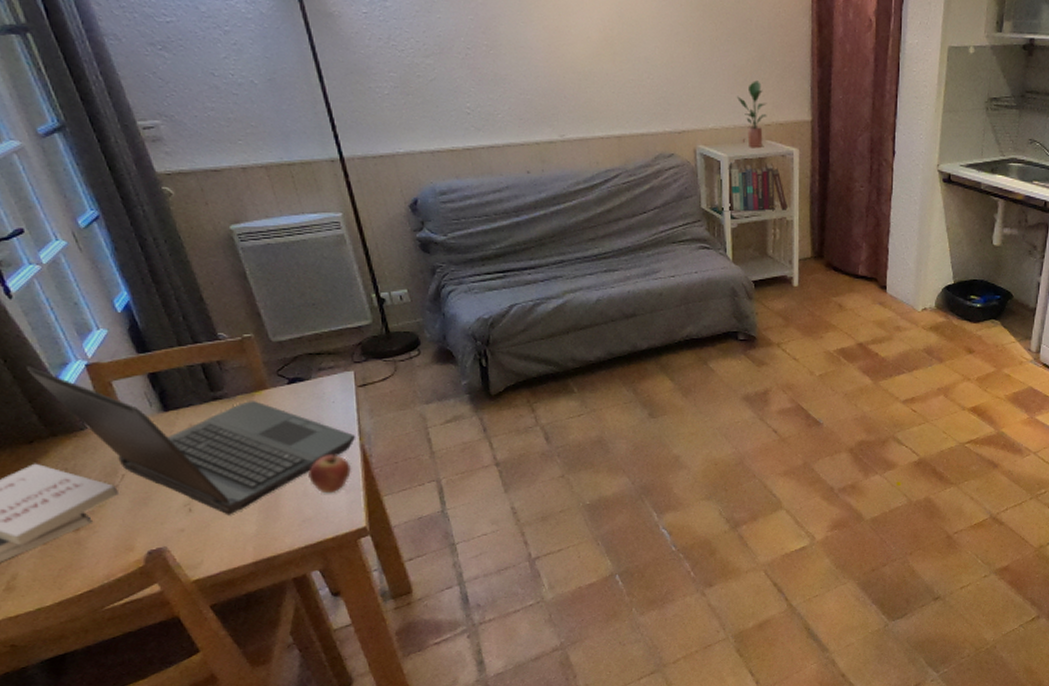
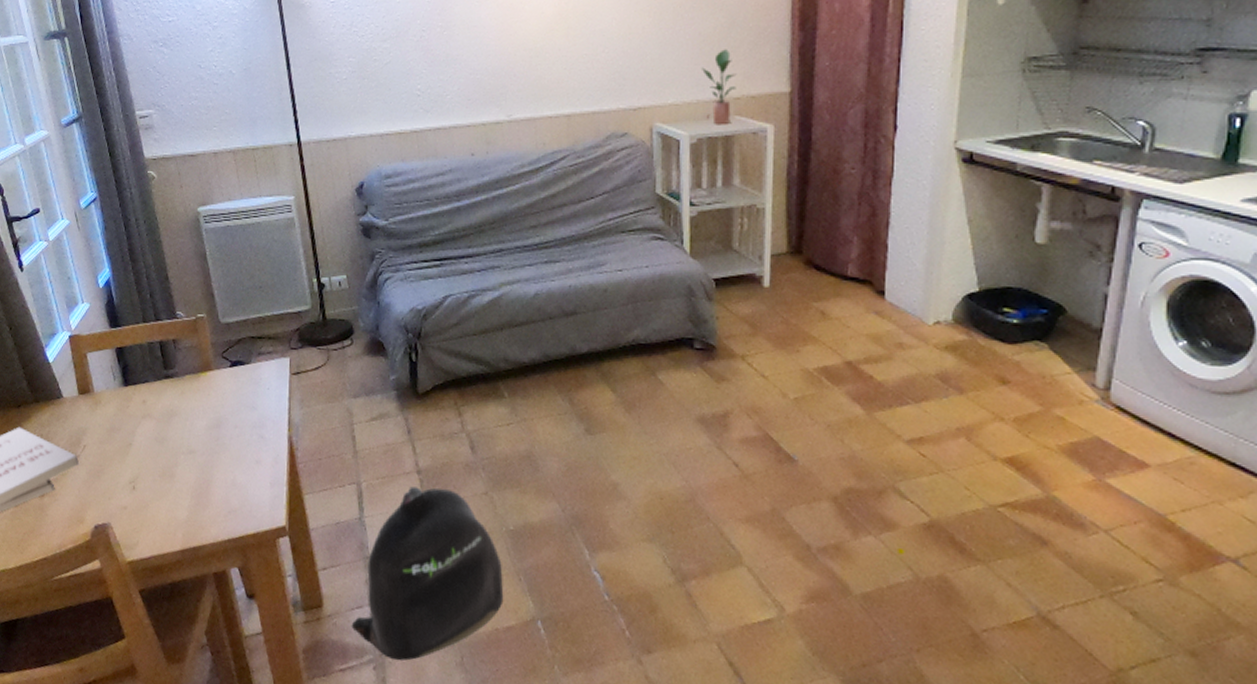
laptop computer: present [25,366,356,515] -> none [24,334,286,498]
fruit: present [308,453,352,494] -> none [239,443,279,486]
backpack: none [442,476,585,626] -> present [351,486,504,661]
books: present [716,162,788,212] -> none [674,141,759,198]

